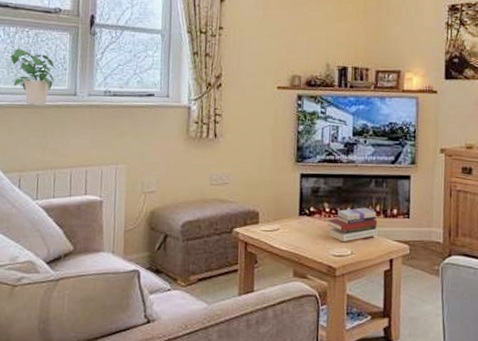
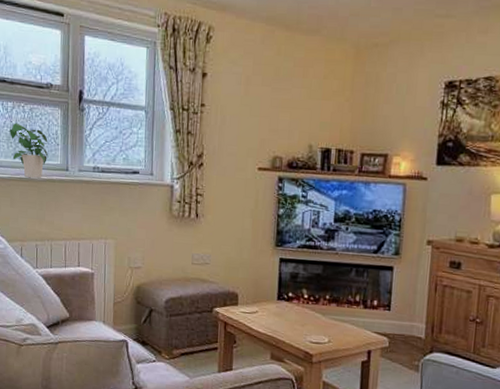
books: present [327,207,379,242] -> none [305,296,358,330]

